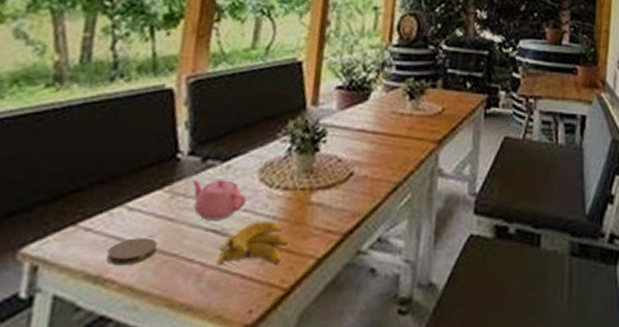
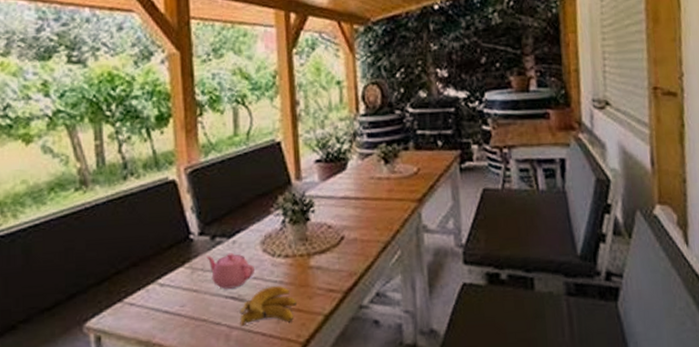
coaster: present [106,238,158,266] -> none [151,307,189,332]

